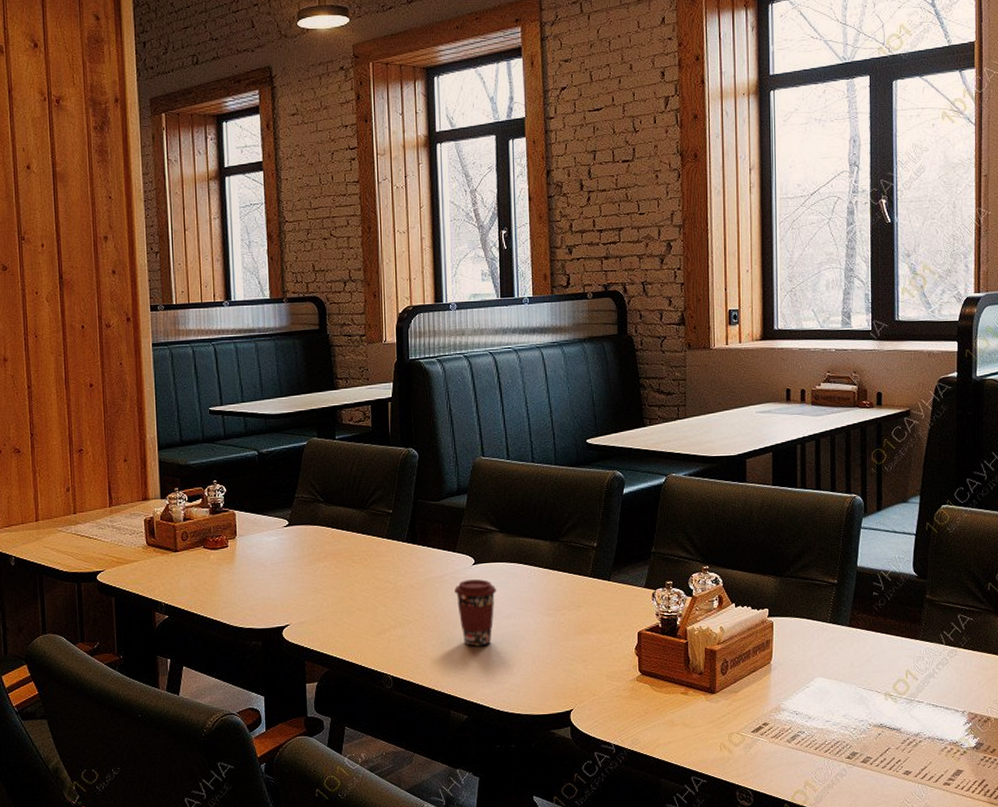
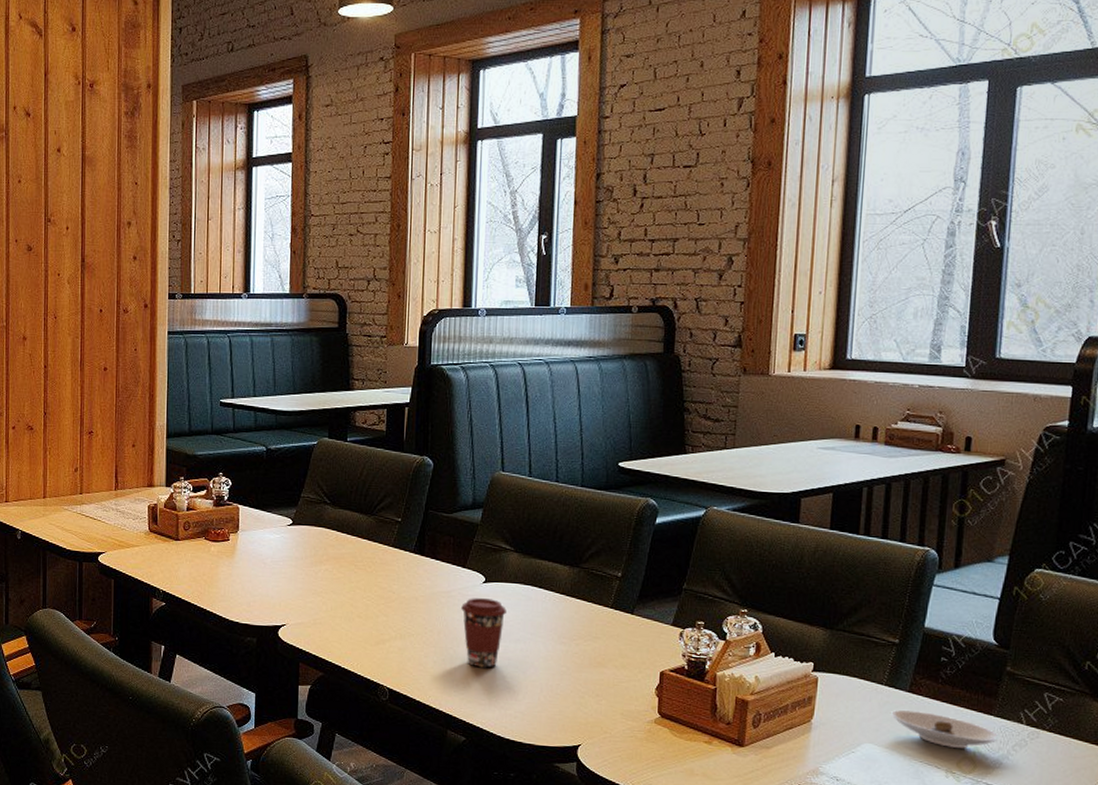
saucer: none [835,642,926,673] -> present [890,709,1001,748]

